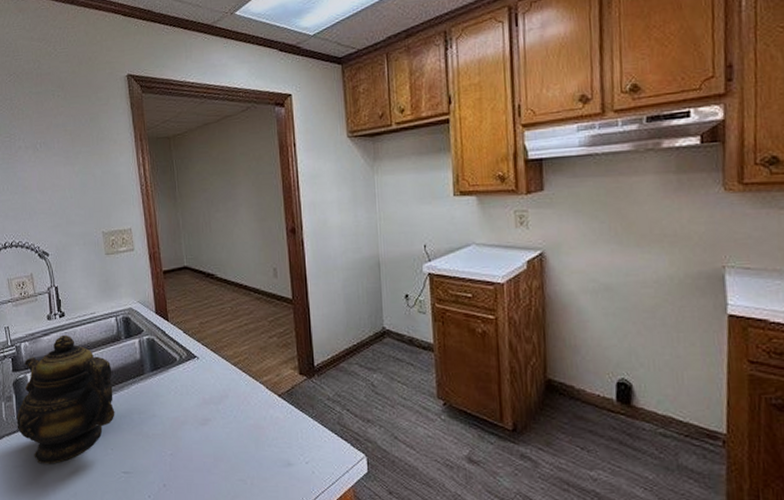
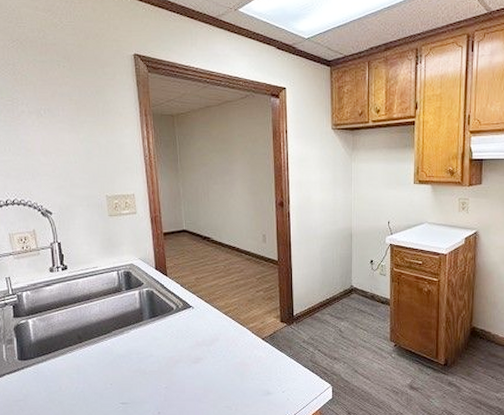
teapot: present [16,334,115,464] -> none [17,285,115,398]

